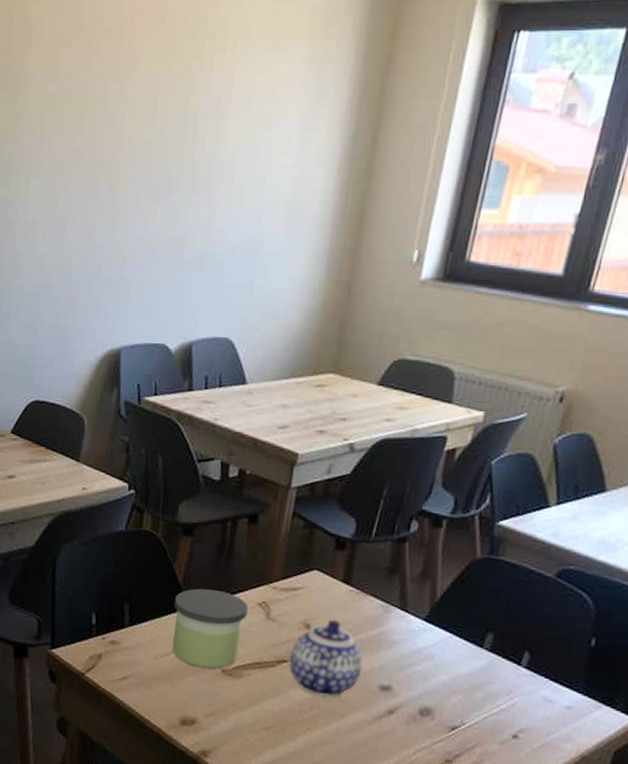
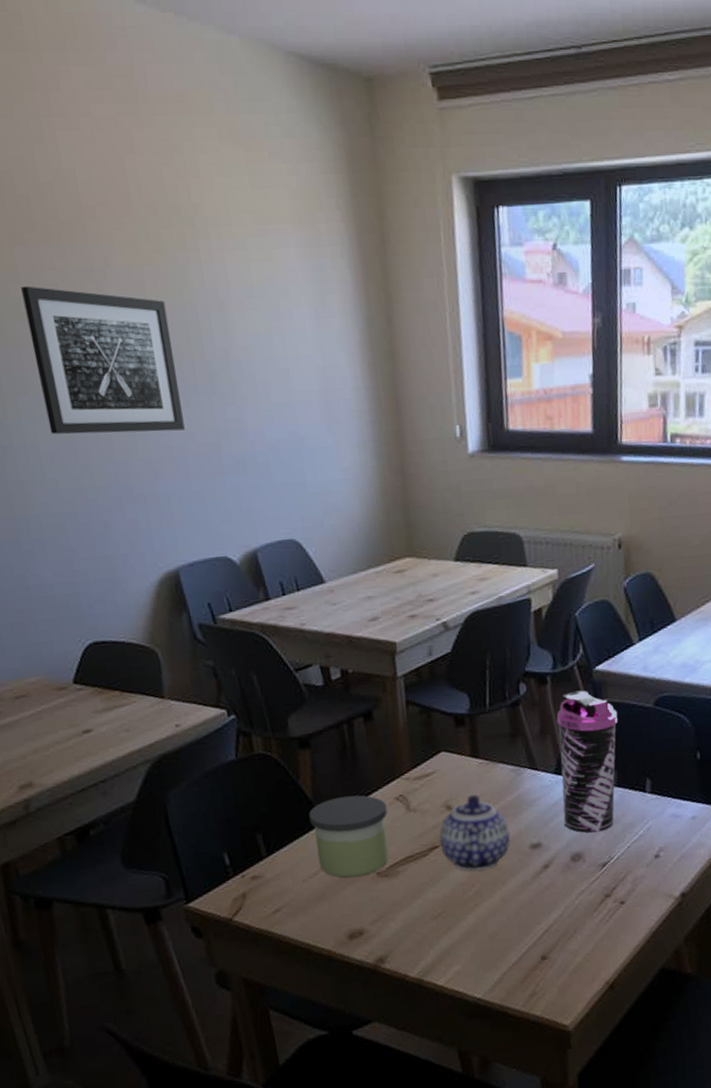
wall art: none [48,83,172,224] -> present [21,285,185,434]
water bottle: none [421,541,511,693] -> present [556,690,618,833]

